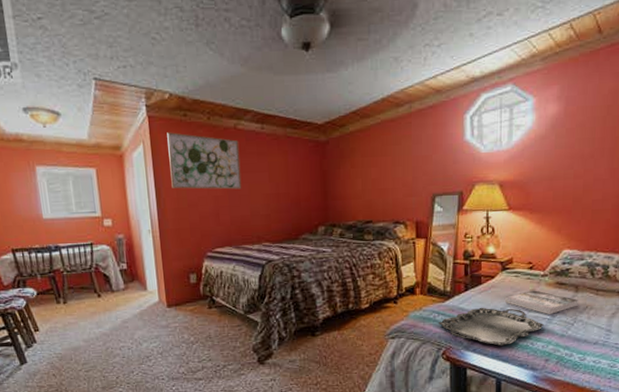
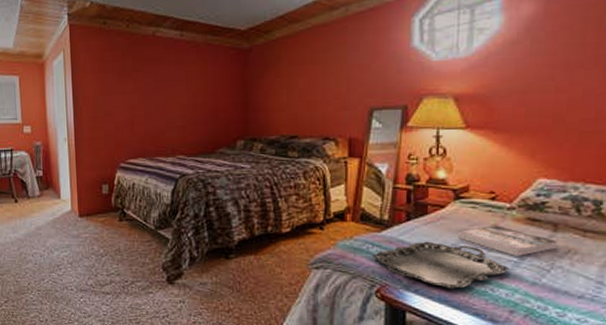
wall art: present [167,132,242,190] -> none [86,40,158,99]

